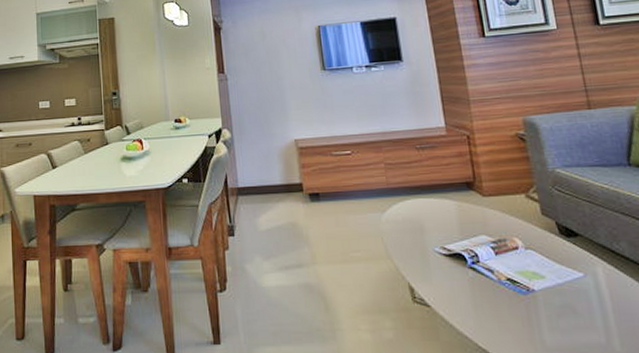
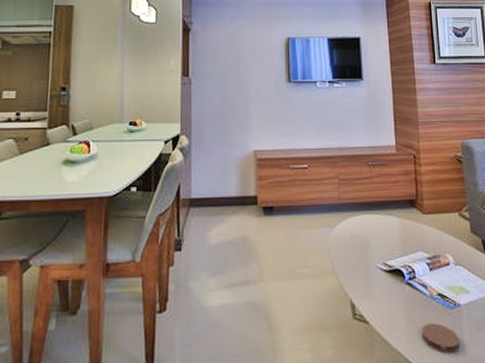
coaster: none [490,308,537,340] -> present [421,323,460,353]

